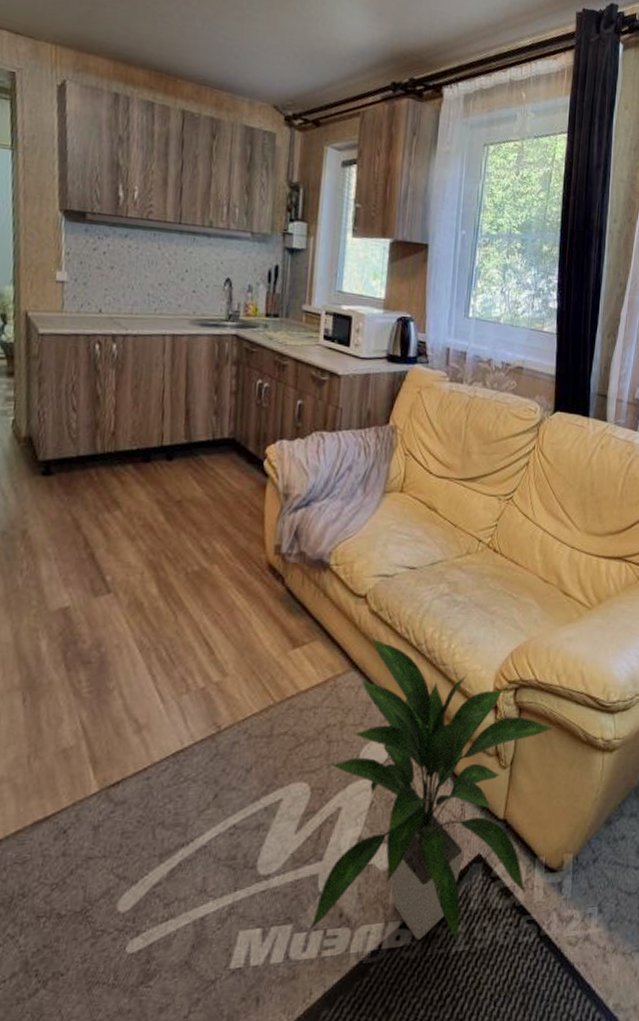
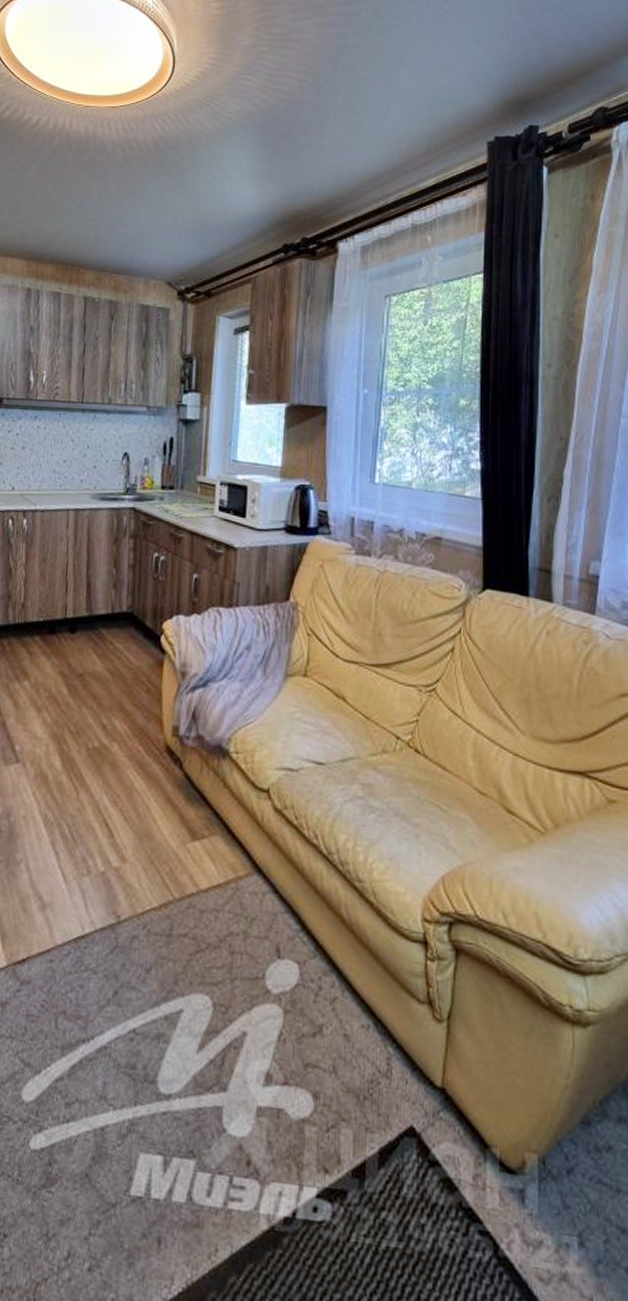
indoor plant: present [310,637,554,942] -> none [215,839,503,1235]

